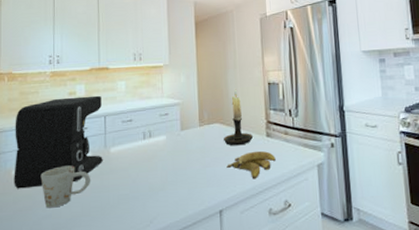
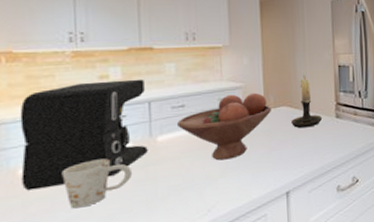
fruit bowl: none [125,109,206,174] -> present [176,92,272,161]
banana: present [226,150,276,180] -> none [294,131,345,160]

